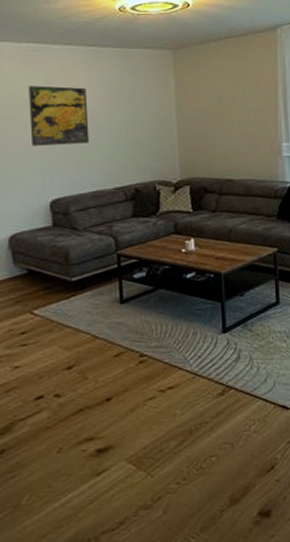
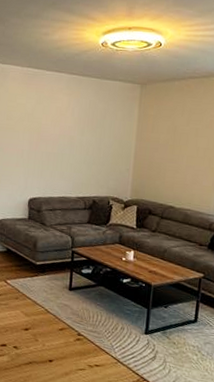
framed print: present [28,85,90,146] -> none [21,103,67,157]

